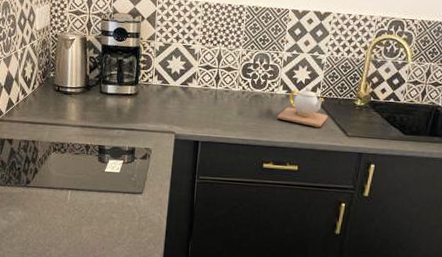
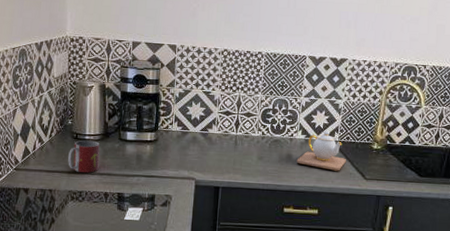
mug: none [50,92,82,125] -> present [68,140,100,173]

